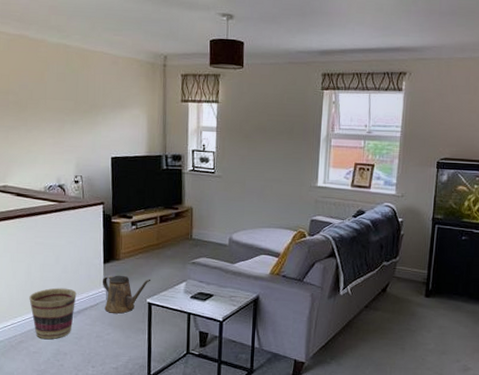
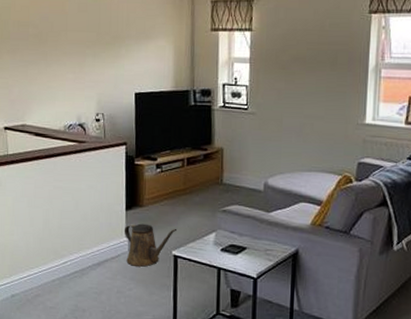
basket: present [29,287,77,339] -> none [46,236,97,294]

